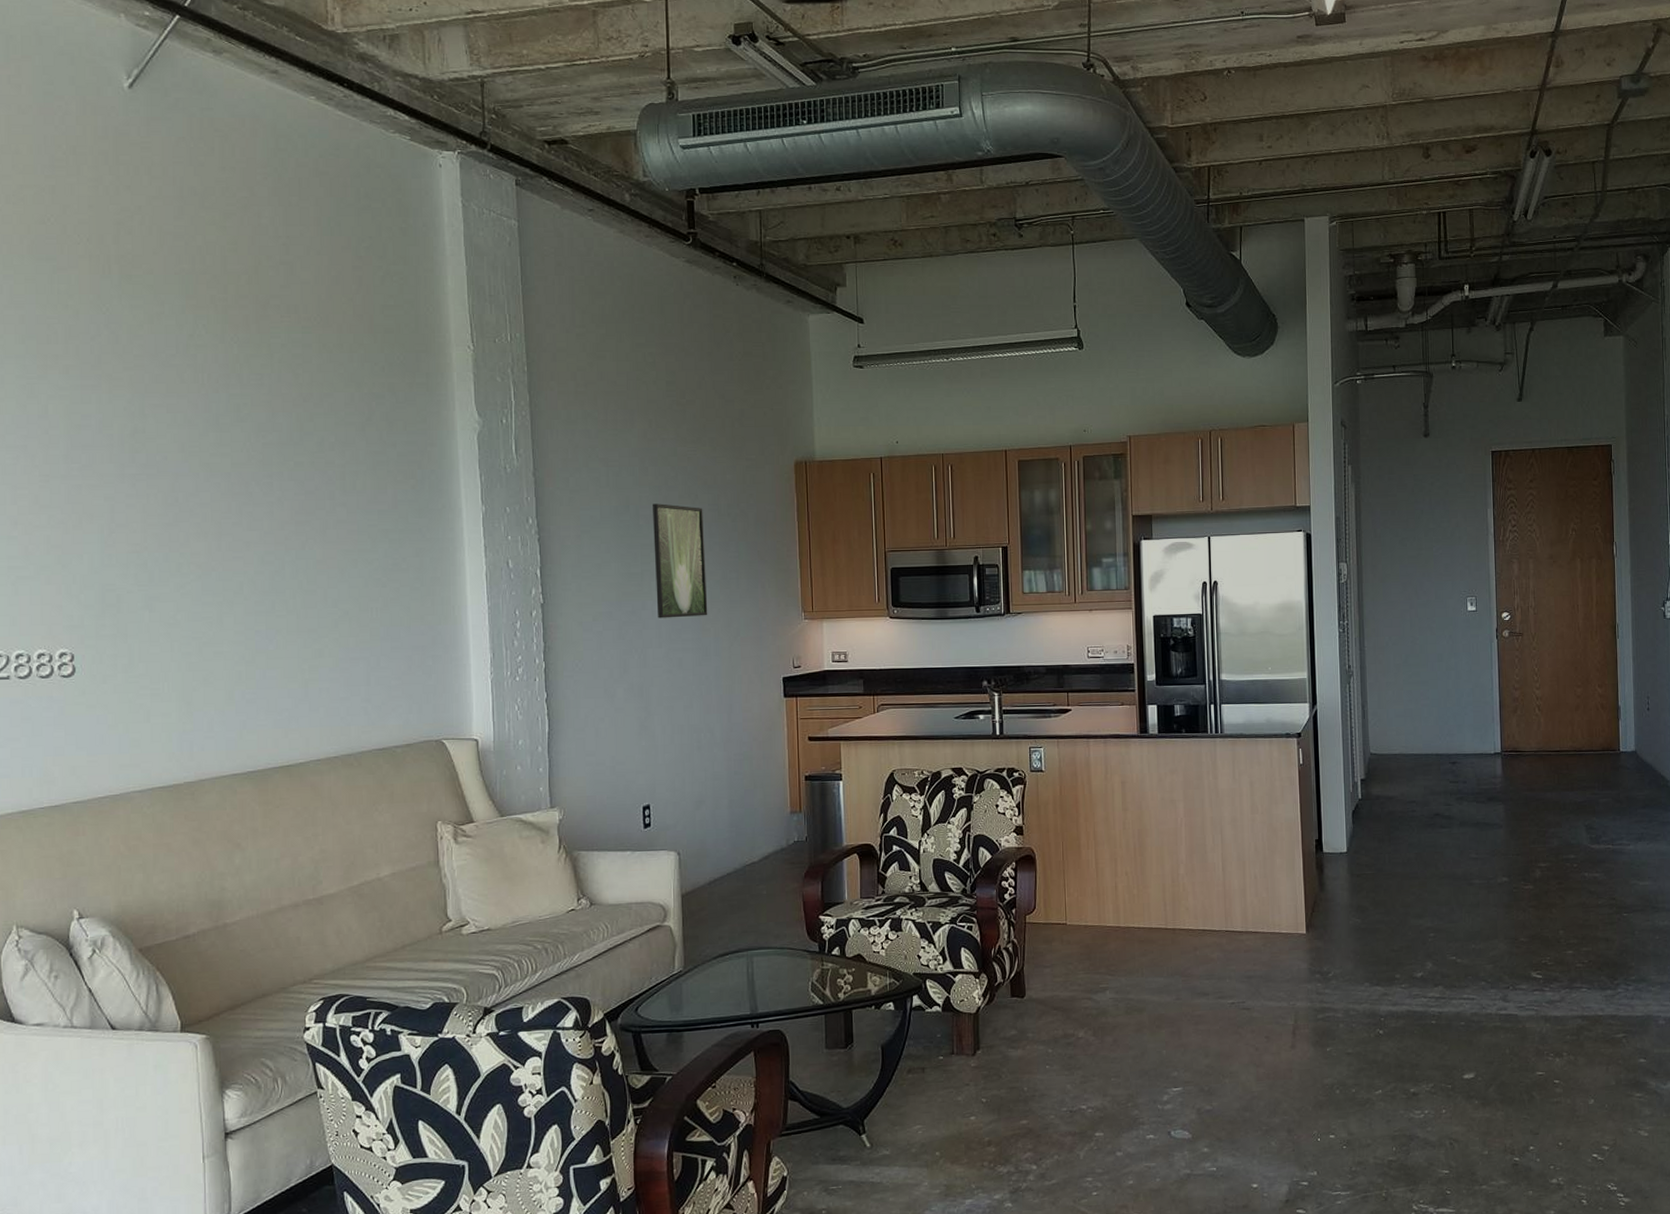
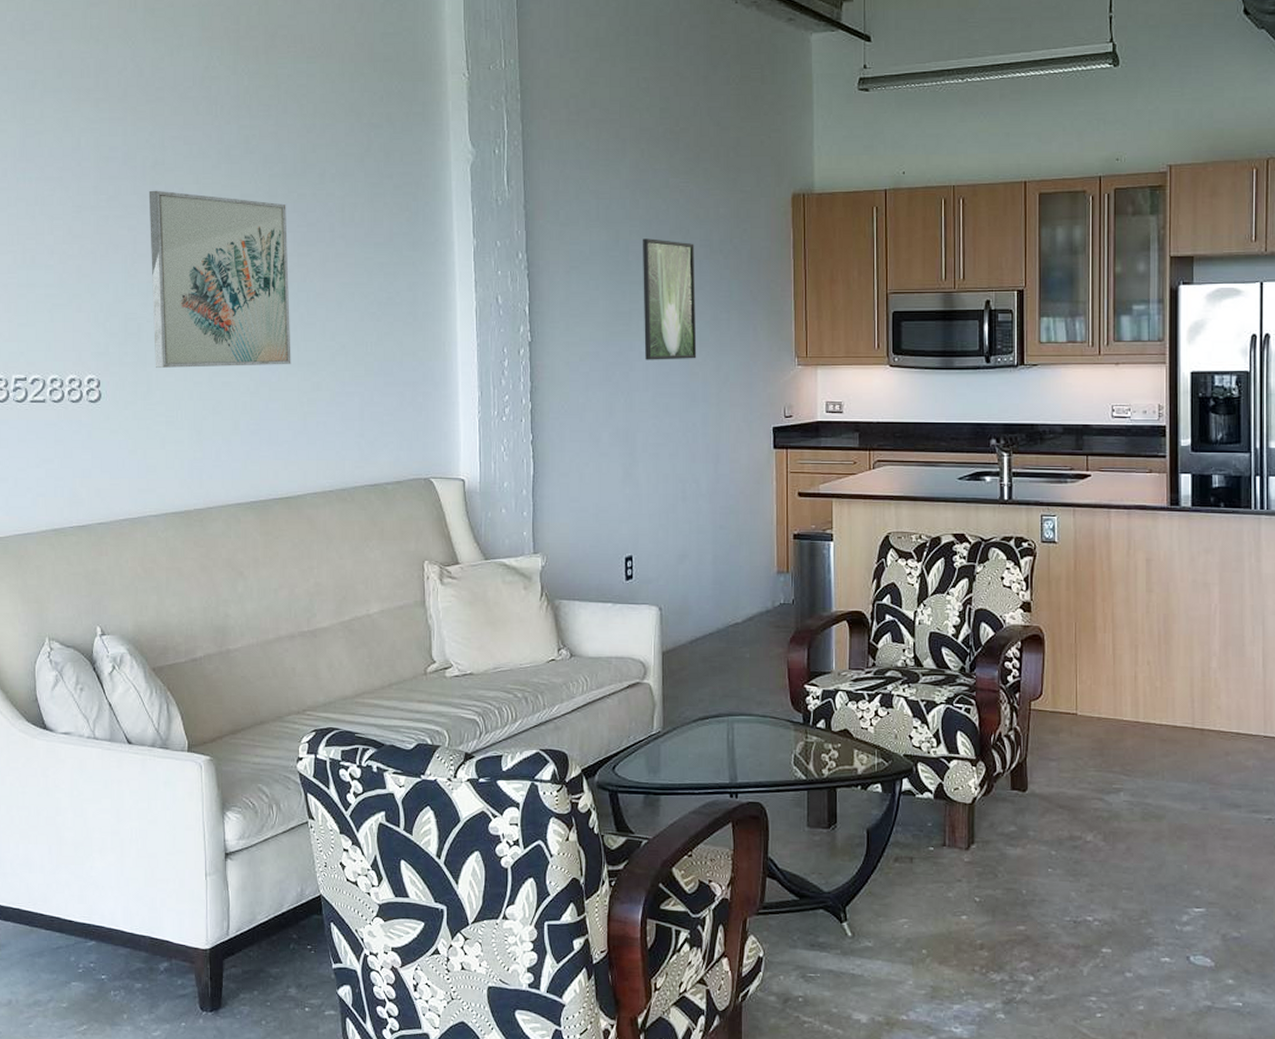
wall art: none [127,458,290,639] -> present [148,190,291,368]

